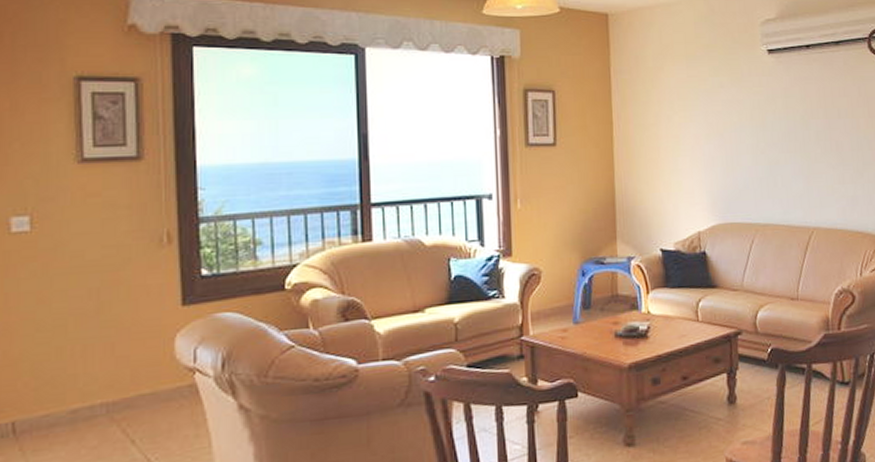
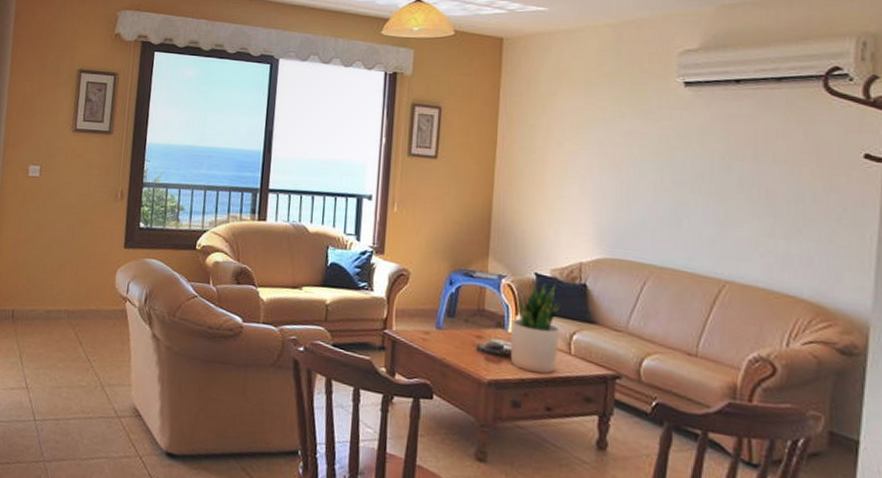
planter: none [644,255,688,347] -> present [510,281,561,374]

